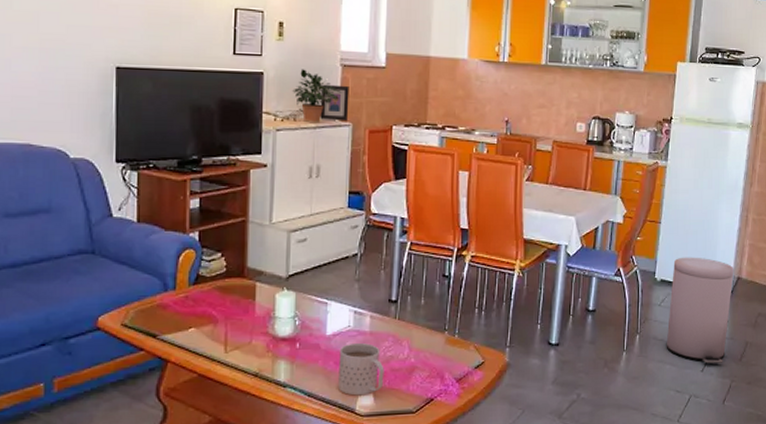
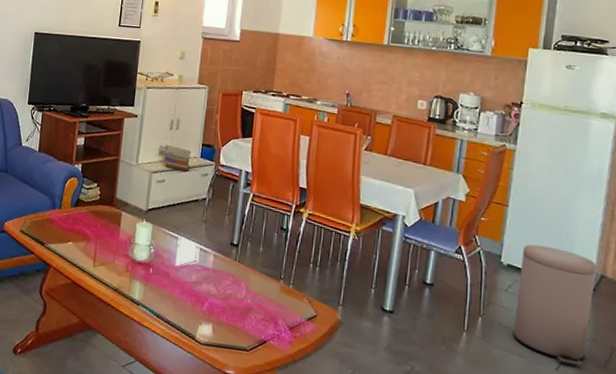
potted plant: present [293,69,342,124] -> none [162,40,202,85]
books: none [296,196,337,226] -> present [158,143,192,172]
picture frame: present [320,84,349,122] -> none [182,53,208,85]
mug: present [337,342,384,396] -> none [181,276,224,326]

